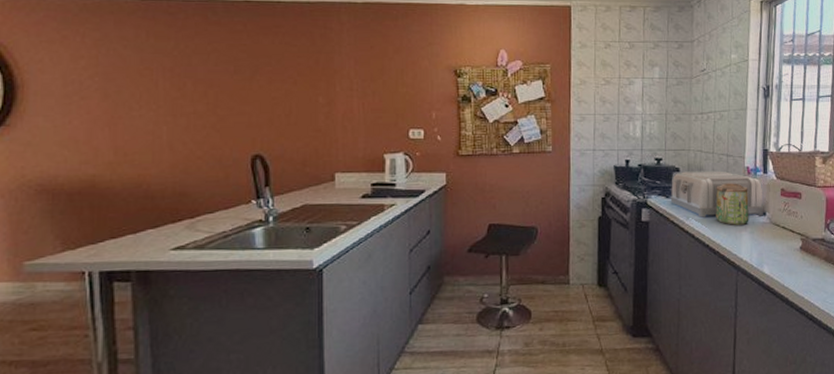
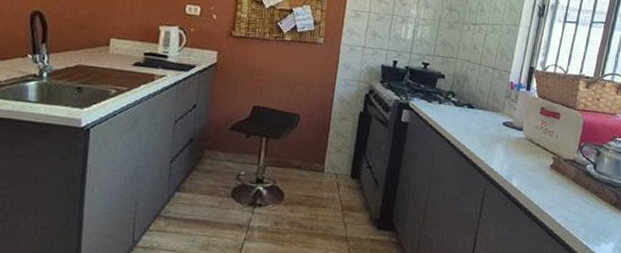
toaster: present [670,170,764,218] -> none [431,79,523,131]
canister: present [715,183,749,225] -> none [473,95,509,137]

